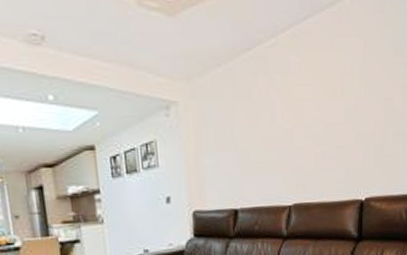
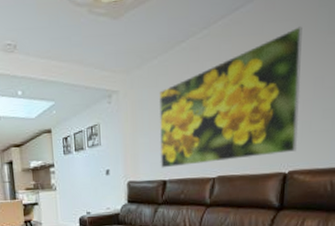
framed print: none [226,44,372,195] -> present [160,26,302,168]

